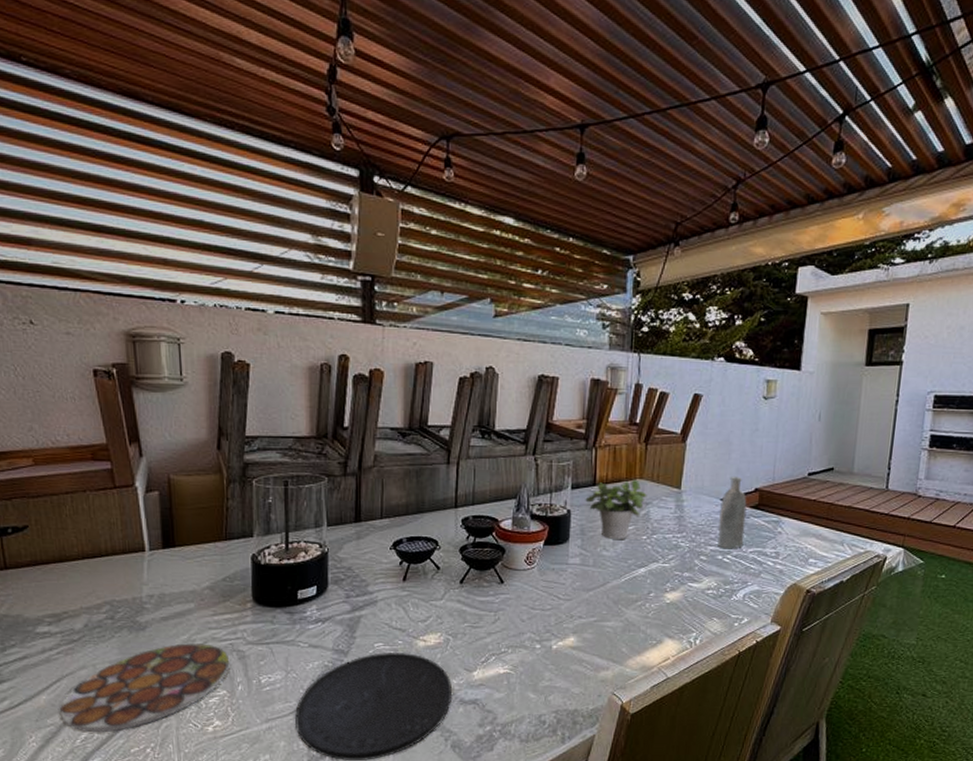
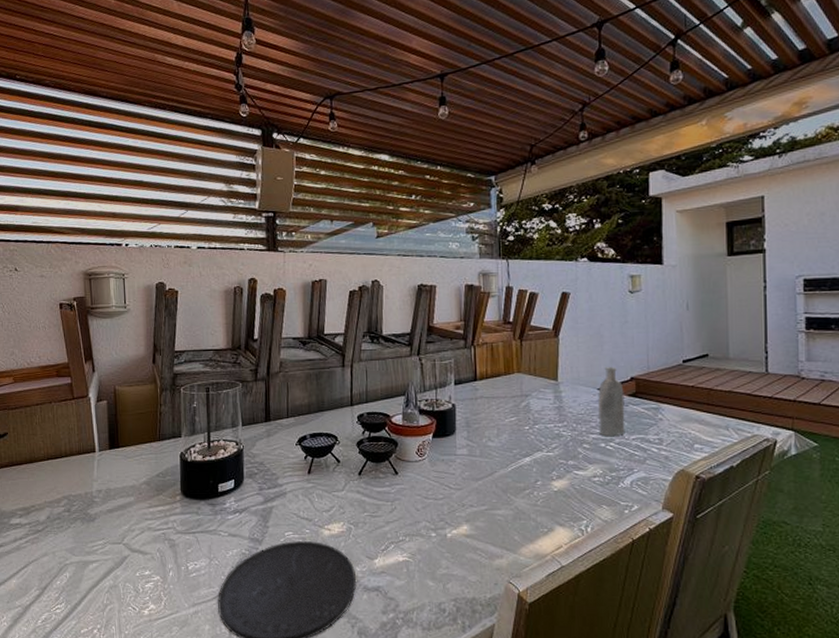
plate: present [59,643,230,733] -> none [25,533,163,614]
potted plant: present [585,479,647,540] -> none [468,373,526,431]

